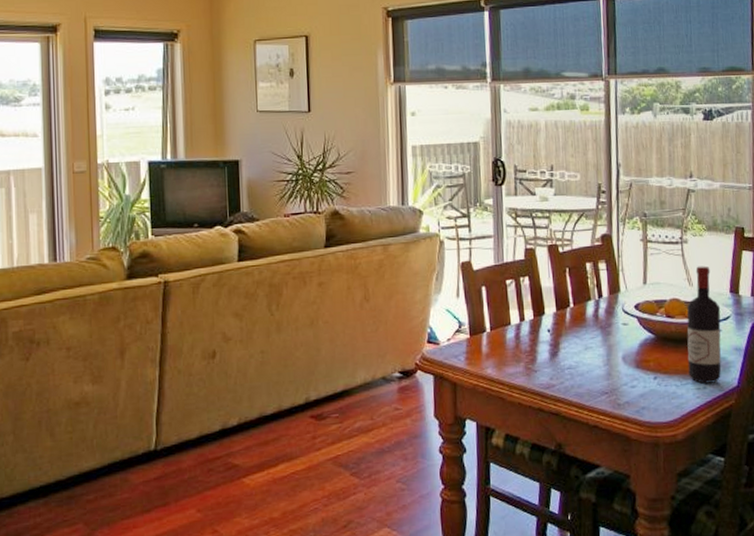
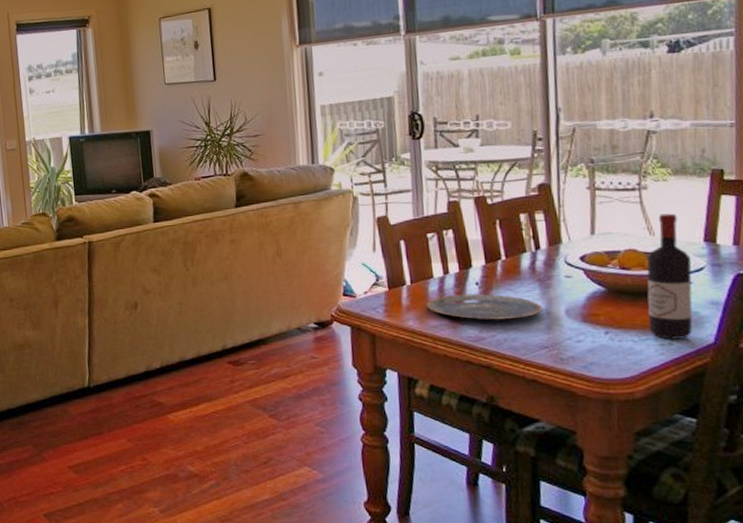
plate: none [503,341,604,368] -> present [426,294,543,321]

